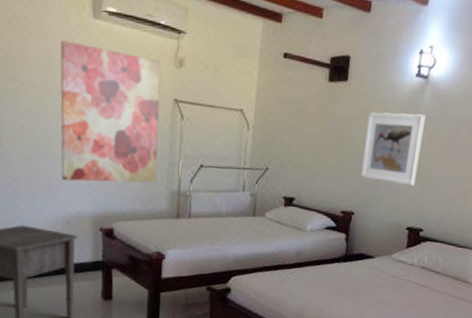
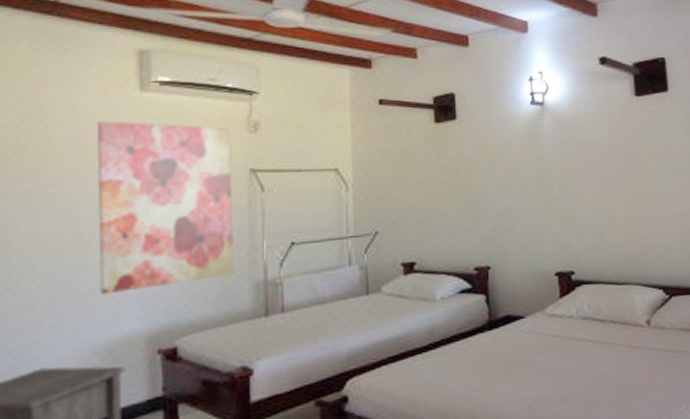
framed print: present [361,112,426,185] -> none [487,143,555,224]

